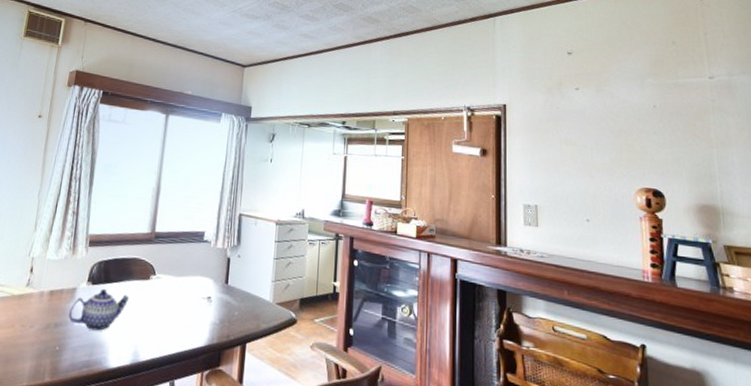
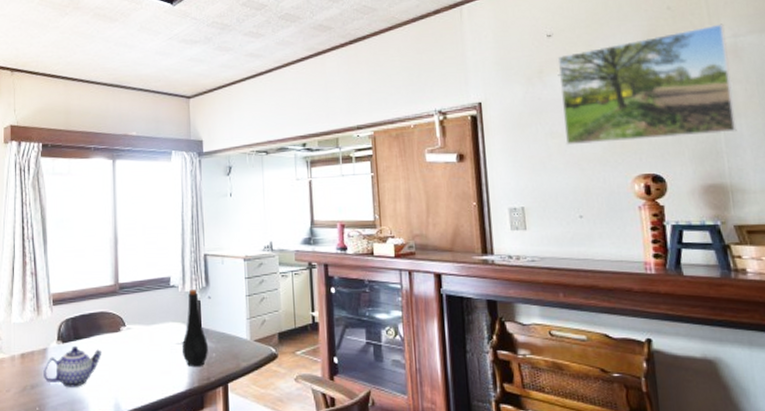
bottle: none [206,245,232,324] -> present [182,288,208,368]
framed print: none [575,62,729,160] -> present [557,23,737,146]

